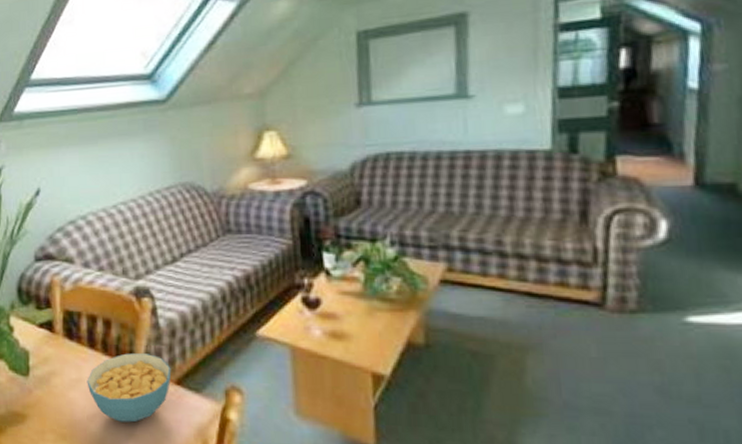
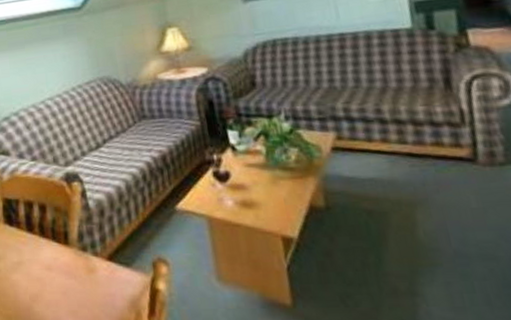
cereal bowl: present [87,352,171,423] -> none [27,232,103,300]

